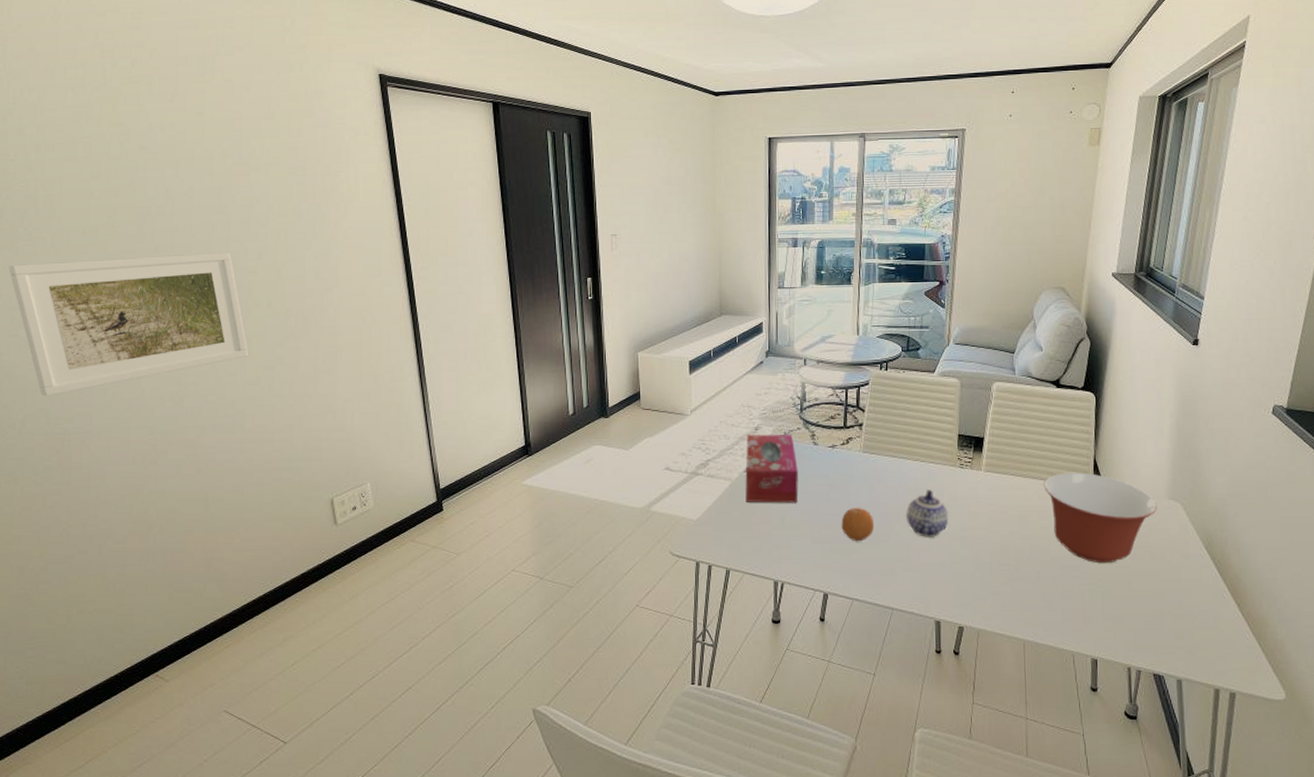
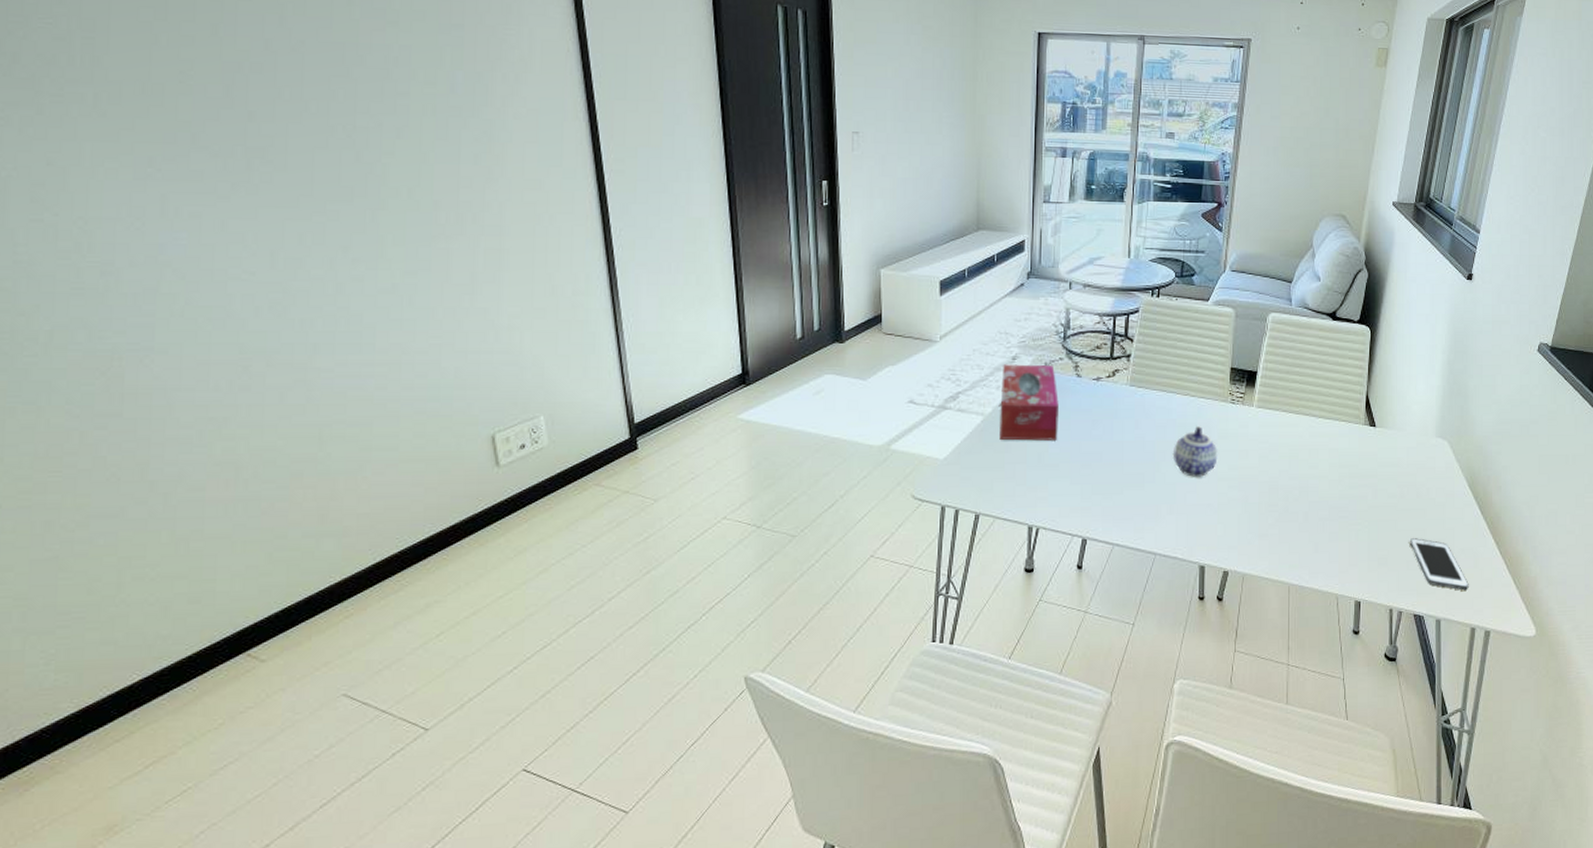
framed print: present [9,252,249,396] -> none [27,126,382,301]
fruit: present [841,507,875,542] -> none [1104,445,1140,483]
mixing bowl: present [1043,472,1157,564] -> none [1315,409,1425,503]
cell phone: none [1146,598,1210,651] -> present [1410,538,1469,591]

